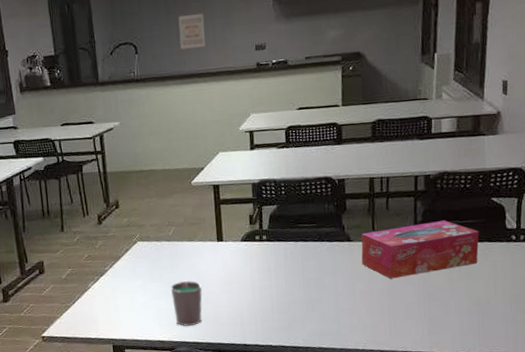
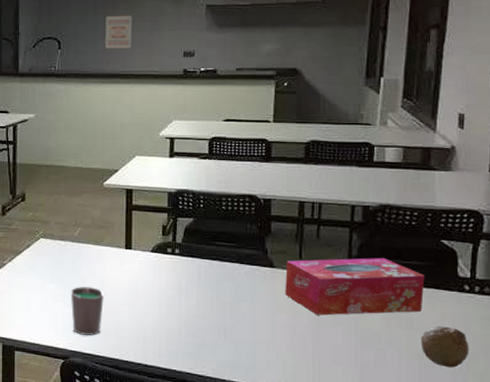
fruit: none [478,273,517,309] -> present [421,326,470,368]

